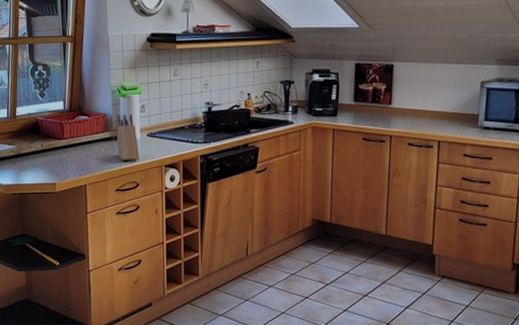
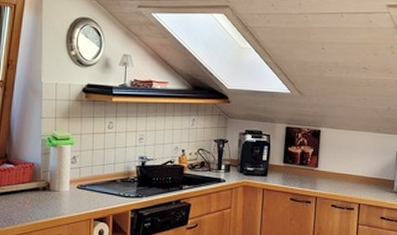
knife block: present [116,113,140,160] -> none [44,164,68,212]

